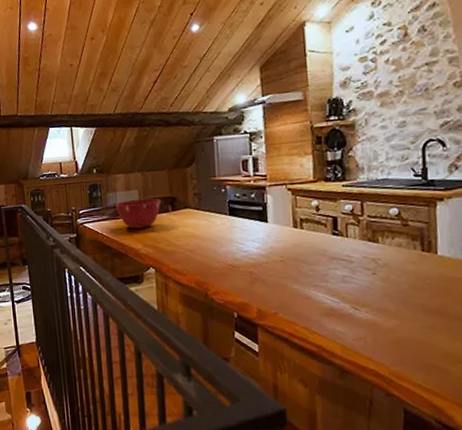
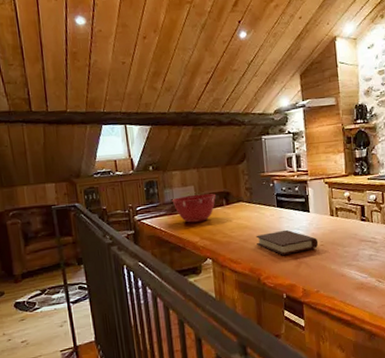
book: none [204,241,278,269] -> present [256,229,319,255]

